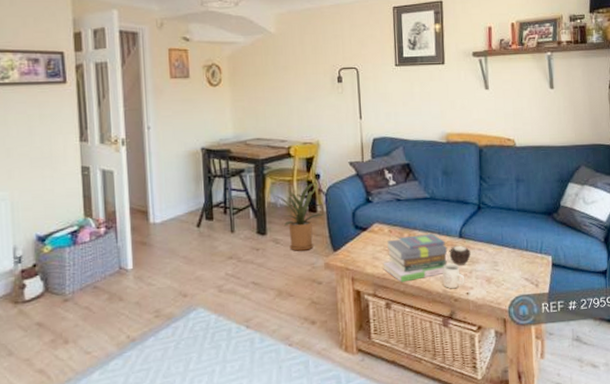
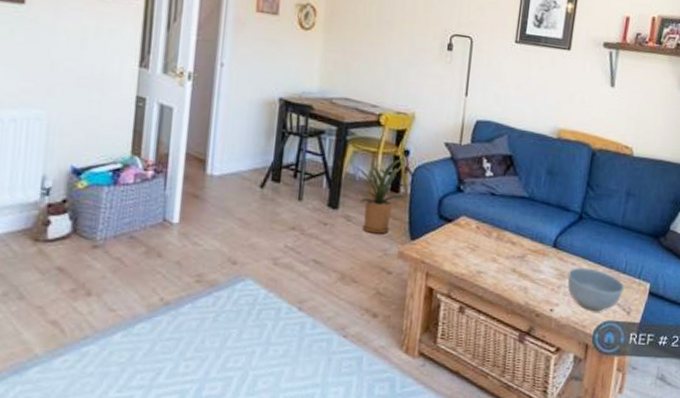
books: present [383,234,448,283] -> none [462,236,538,287]
mug: present [442,264,465,289] -> none [526,274,552,303]
candle: present [449,245,471,266] -> none [538,255,563,279]
bowl: none [477,251,530,289] -> present [567,267,625,311]

